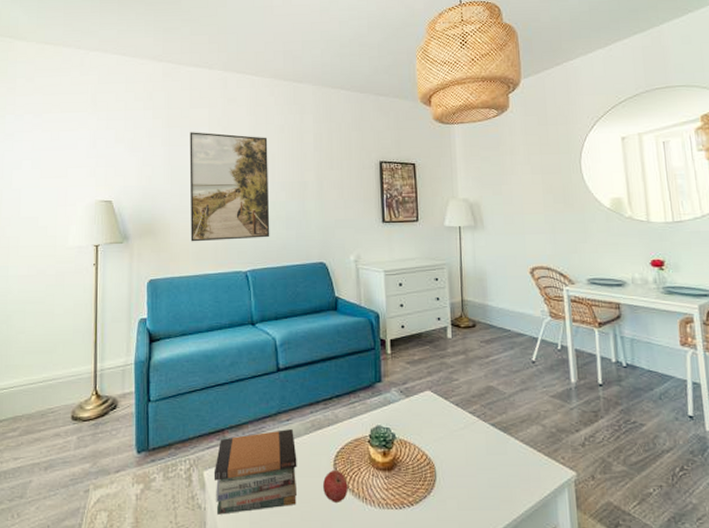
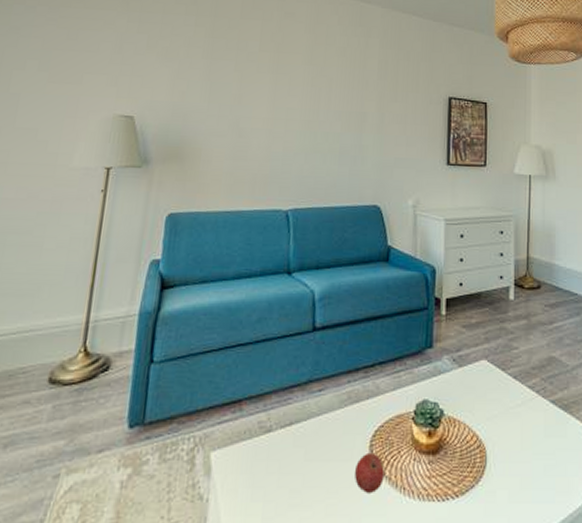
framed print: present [189,132,270,242] -> none [224,45,327,173]
book stack: present [213,429,297,515] -> none [222,402,327,508]

